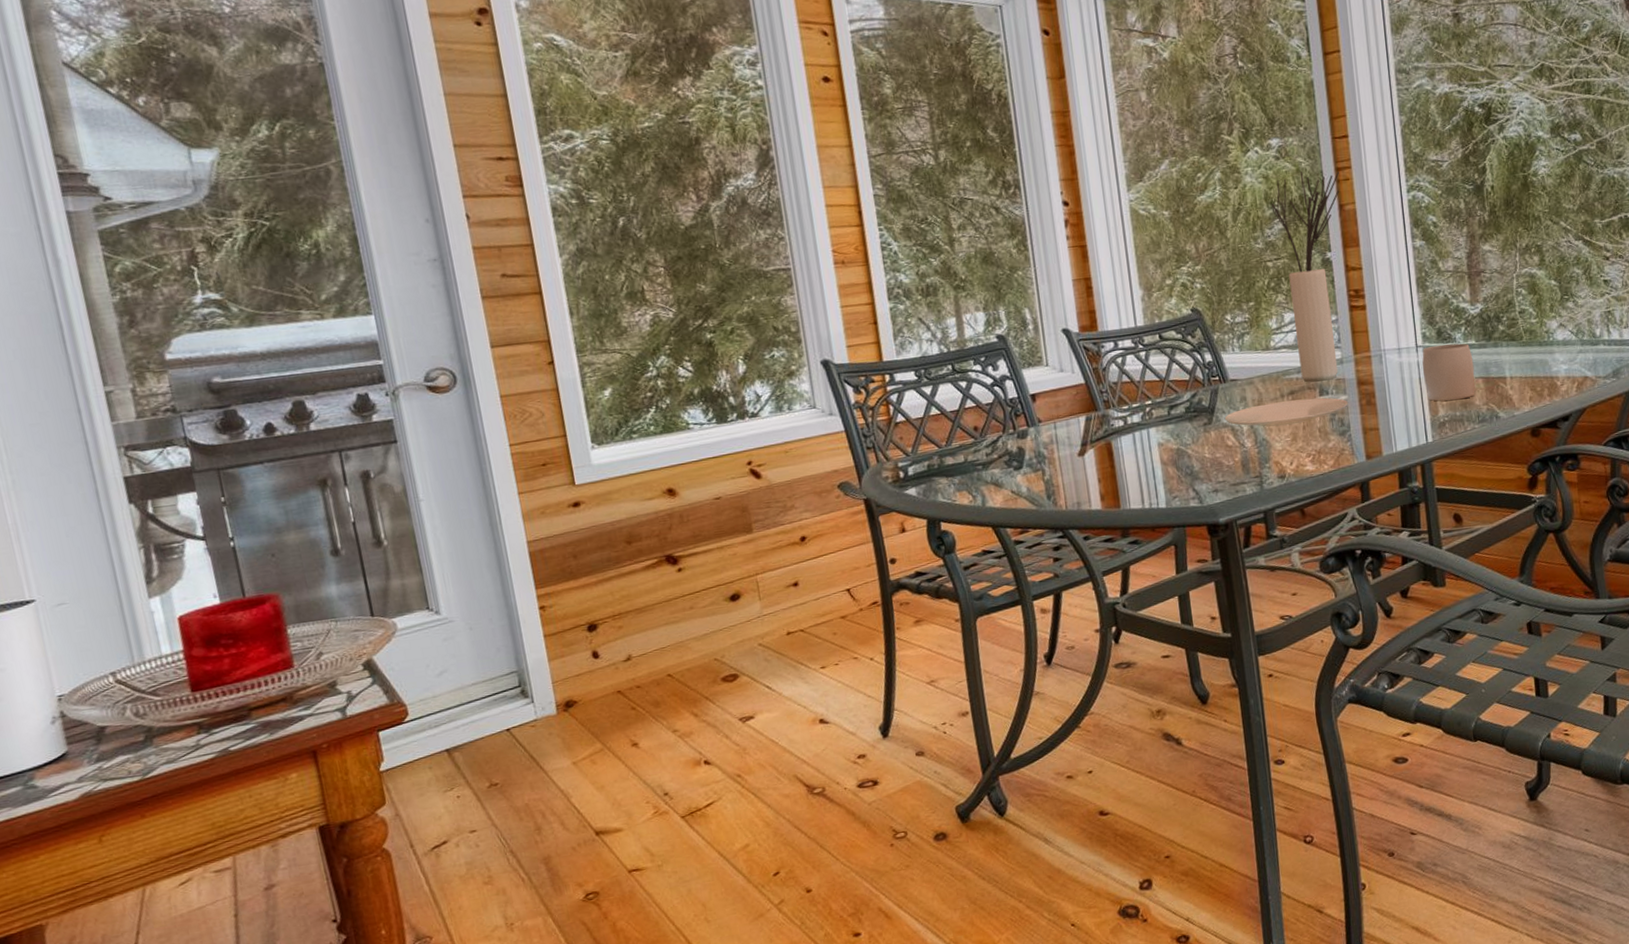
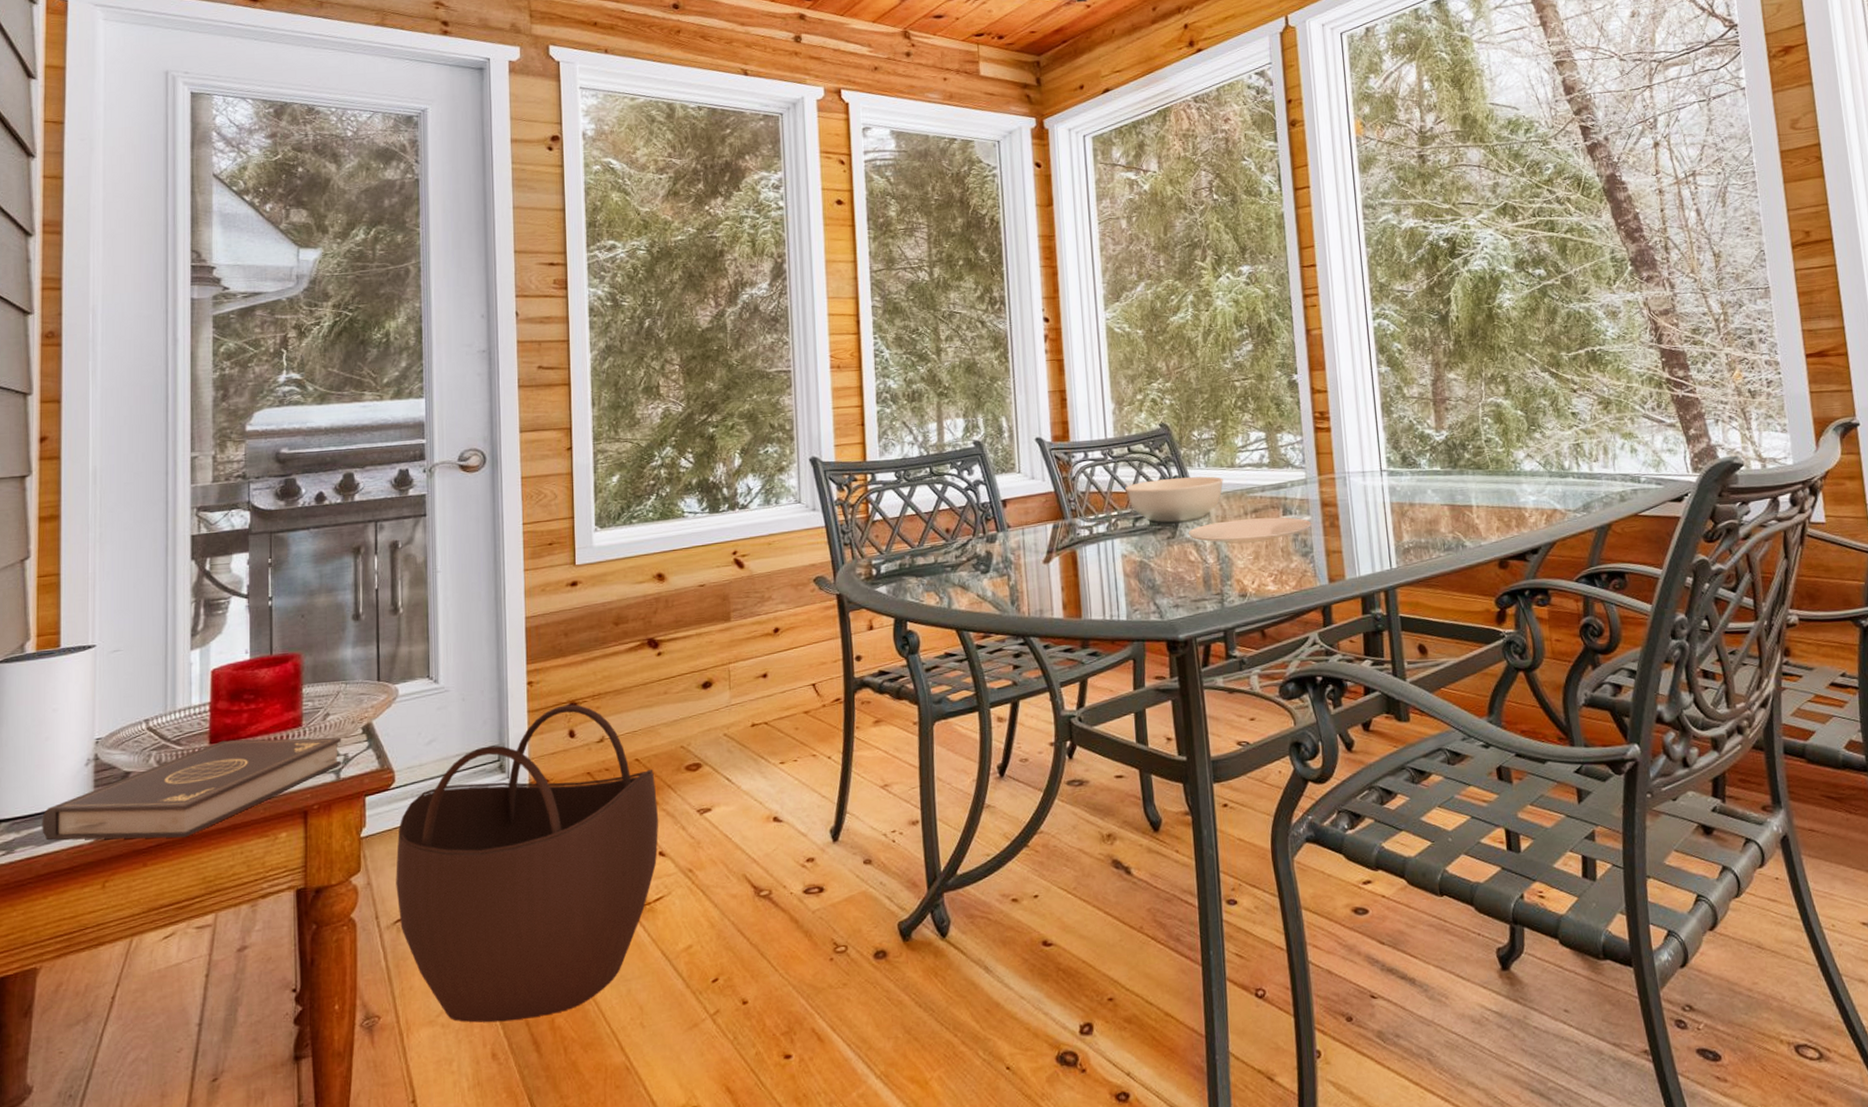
book: none [13,675,346,800] -> present [42,737,342,840]
woven basket: none [420,625,703,934] -> present [396,704,659,1023]
bowl: none [1158,360,1259,412] -> present [1125,476,1223,525]
vase: present [1271,171,1340,383] -> none [1240,297,1308,502]
mug: present [1422,343,1475,402] -> none [1386,469,1441,528]

